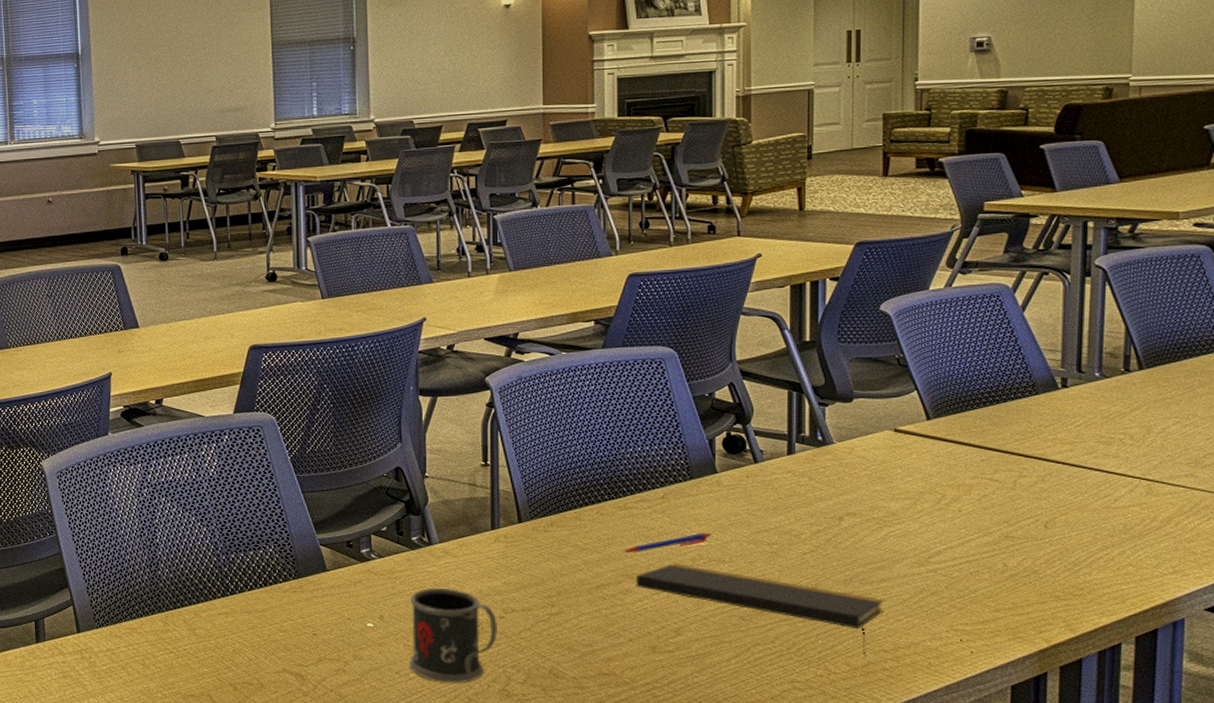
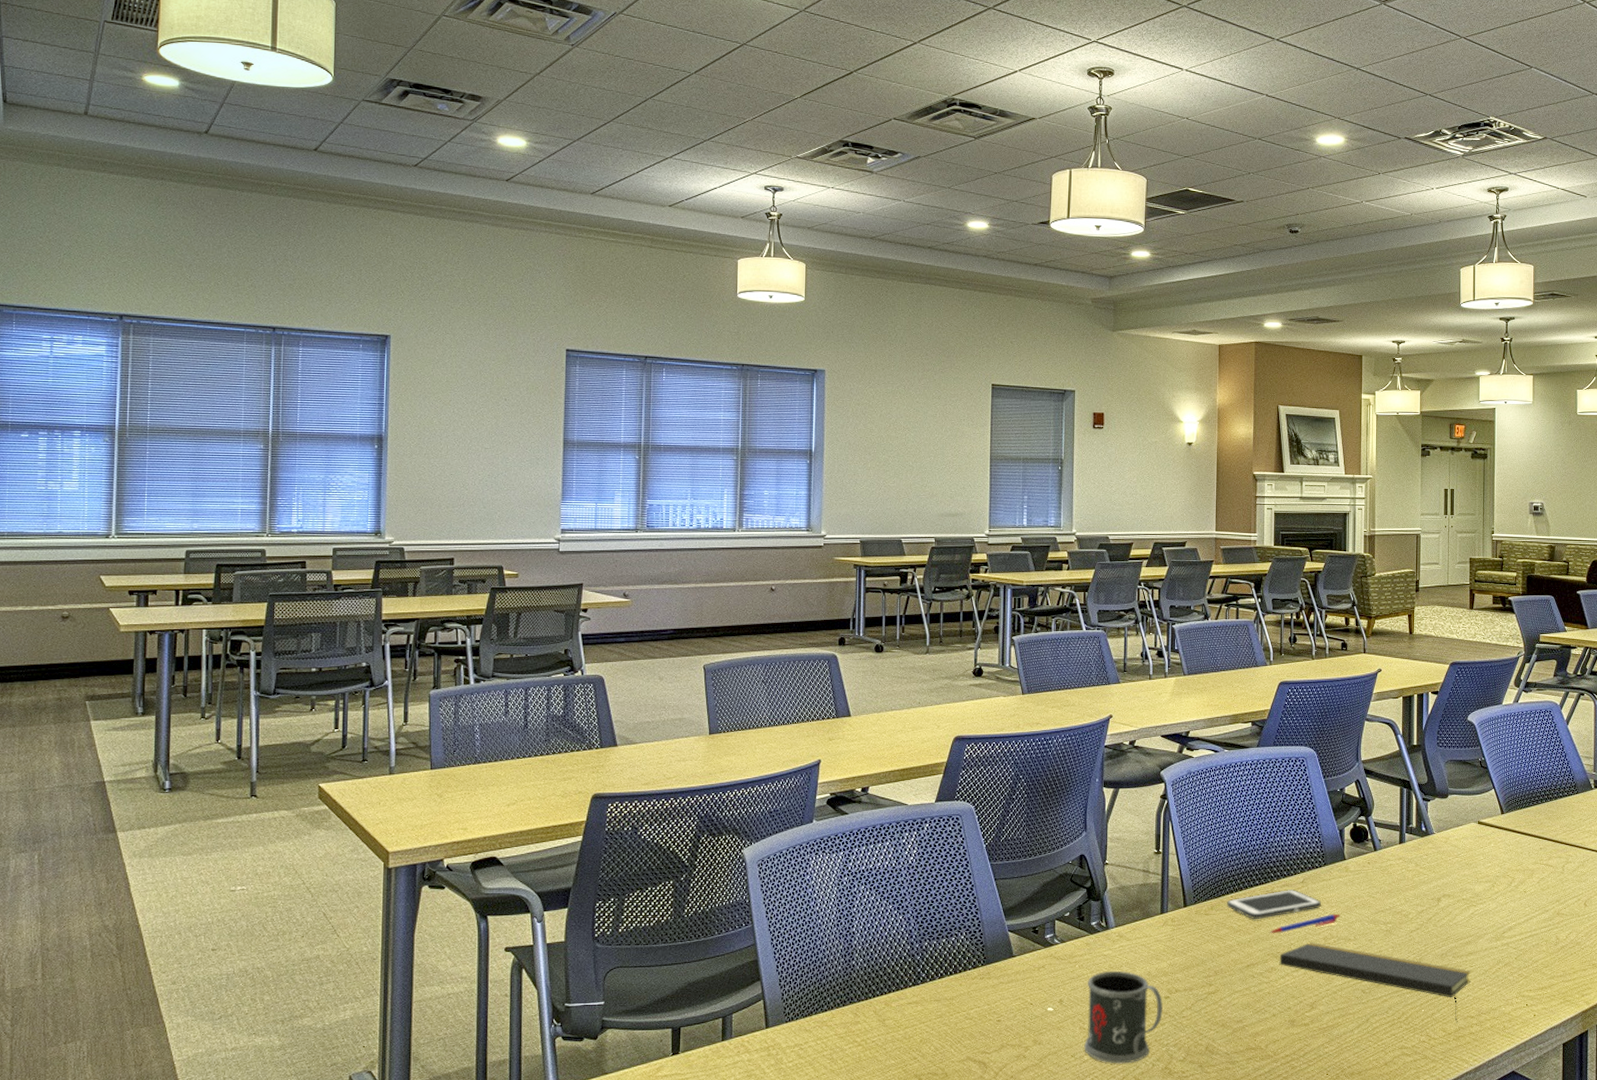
cell phone: none [570,505,687,537] -> present [1227,890,1321,919]

